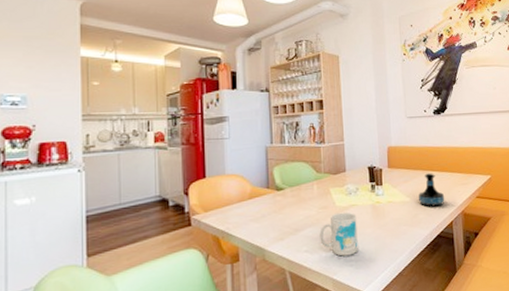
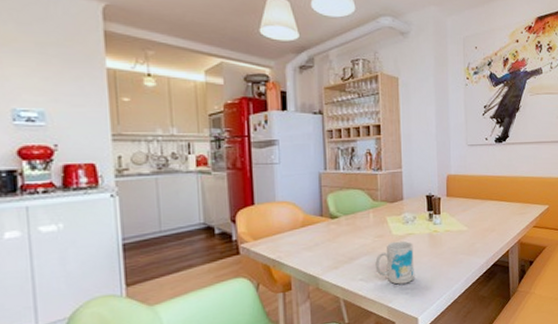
tequila bottle: present [419,173,445,207] -> none [476,202,503,236]

